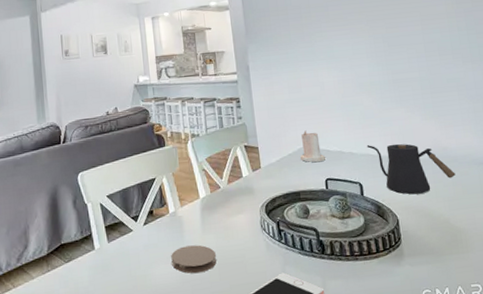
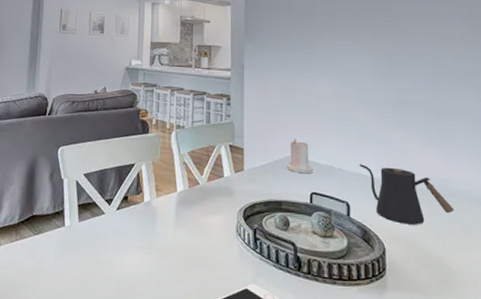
coaster: present [171,245,216,274] -> none [140,238,186,269]

